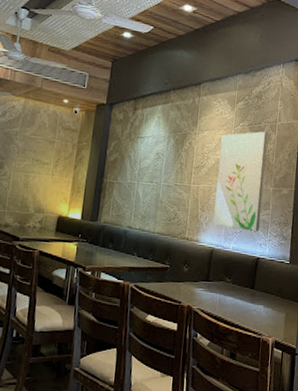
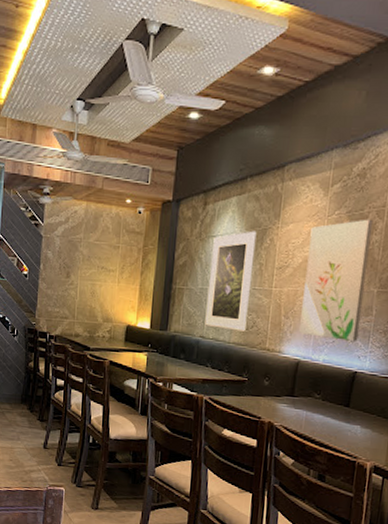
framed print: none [132,134,178,223] -> present [205,230,257,332]

